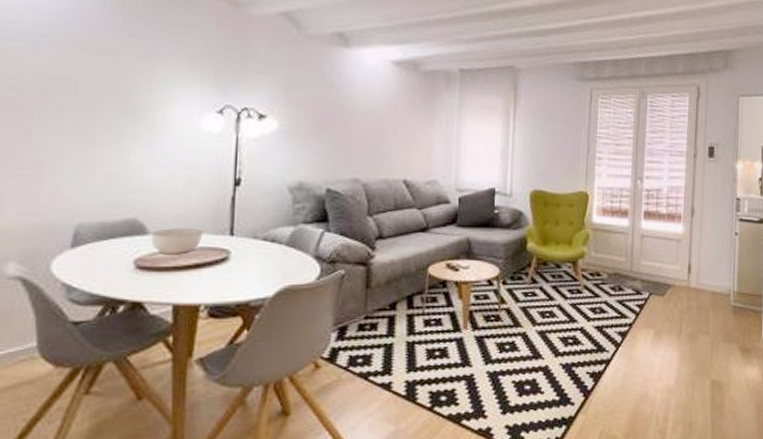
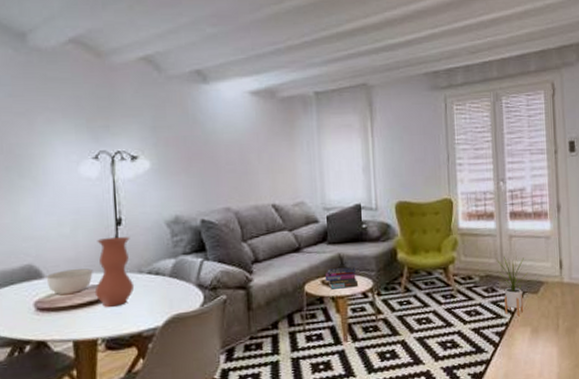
vase: none [202,198,248,271] -> present [94,237,135,307]
books: none [450,252,484,274] -> present [325,267,358,289]
house plant: none [626,256,657,318] -> present [497,256,528,317]

